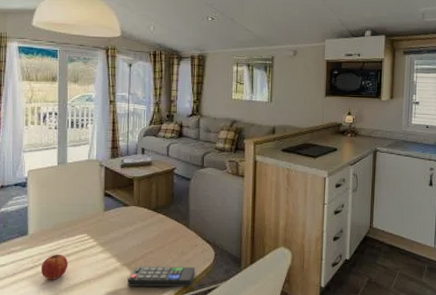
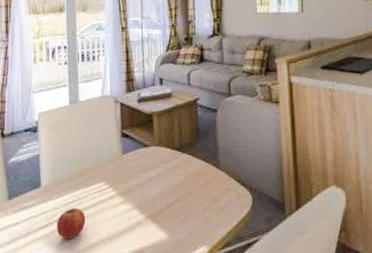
remote control: present [127,266,196,287] -> none [153,215,231,243]

